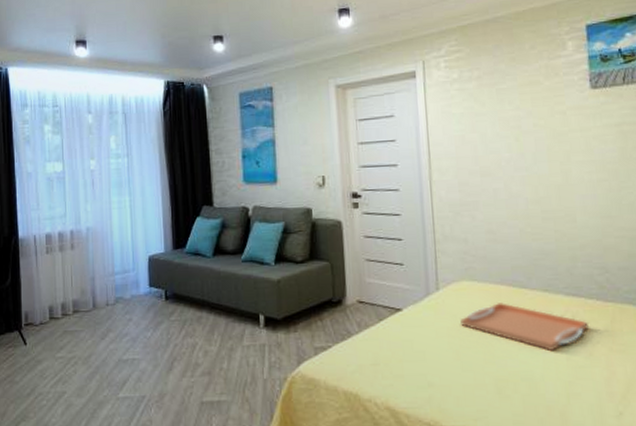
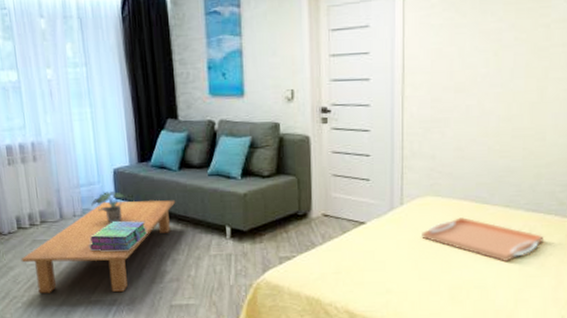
coffee table: none [50,287,209,390] -> present [21,200,176,293]
stack of books: none [120,309,180,342] -> present [89,220,148,251]
potted plant: none [125,278,161,312] -> present [91,190,128,223]

